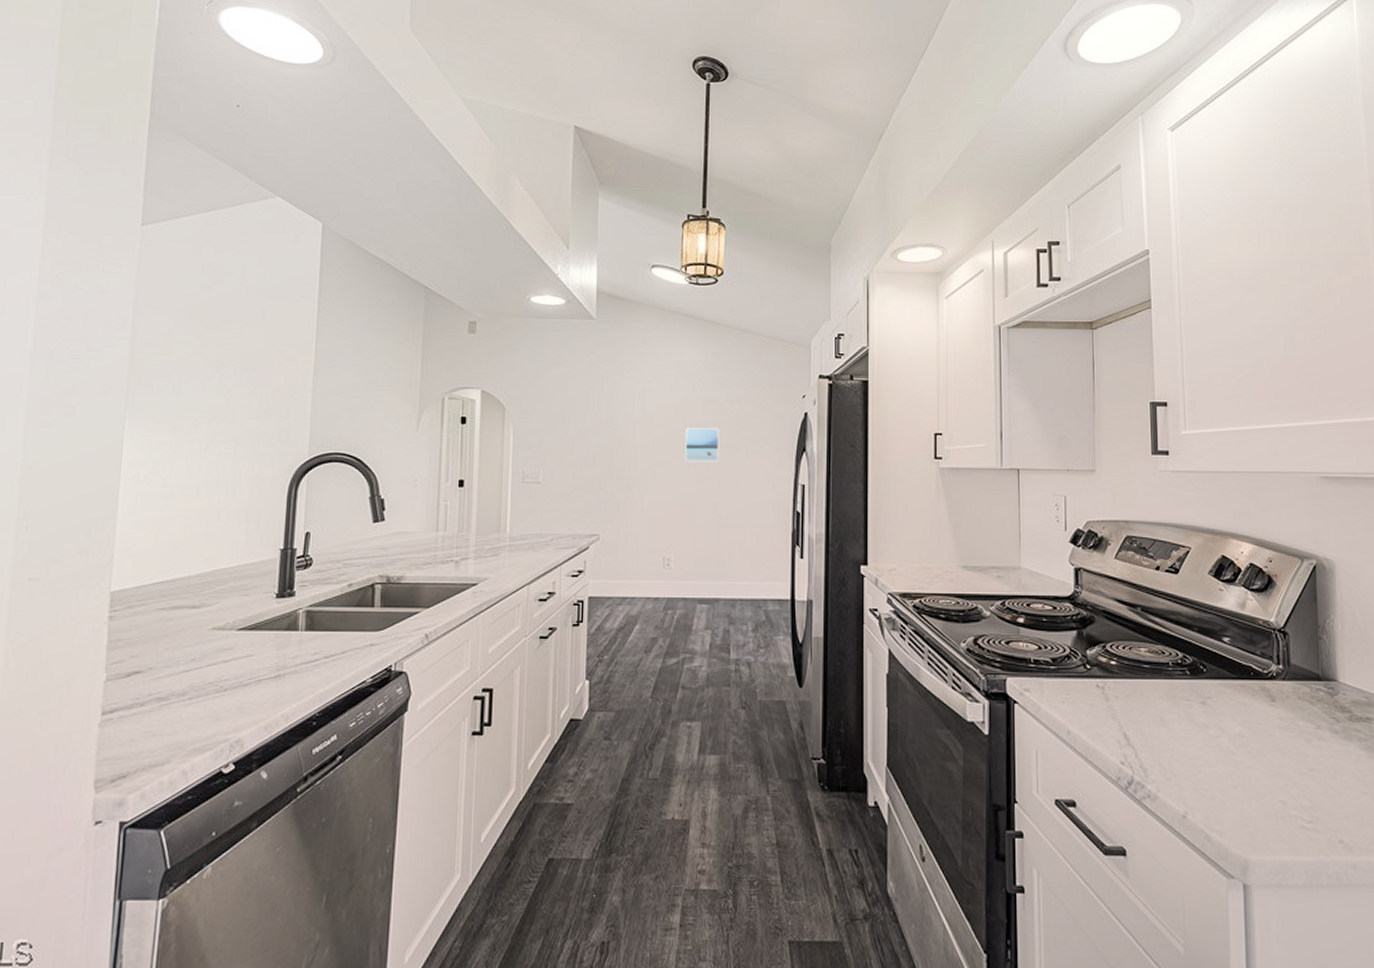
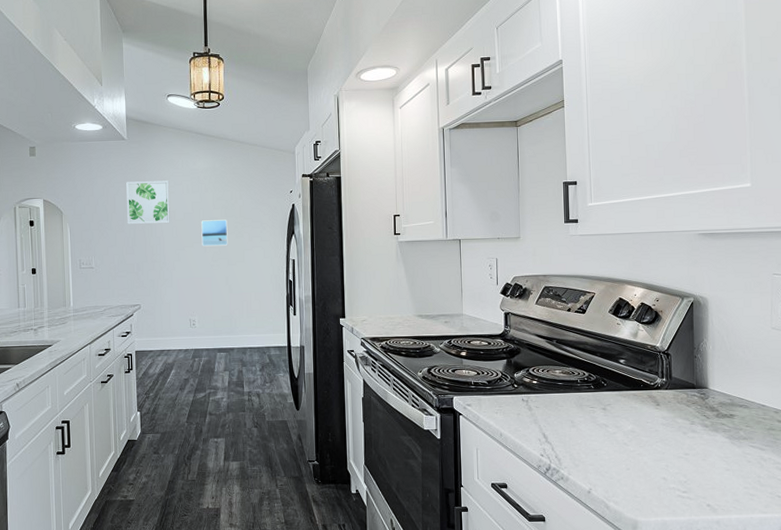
wall art: none [590,373,646,428] -> present [126,180,170,224]

